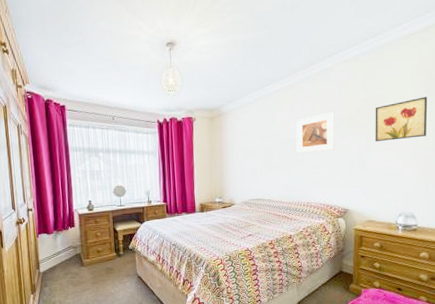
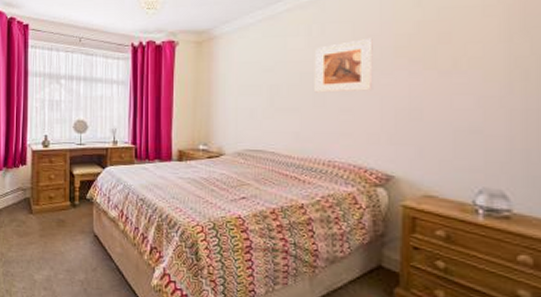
wall art: present [375,96,428,141] -> none [437,19,528,81]

